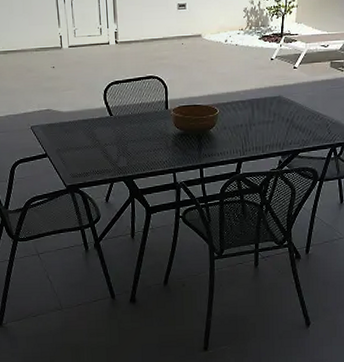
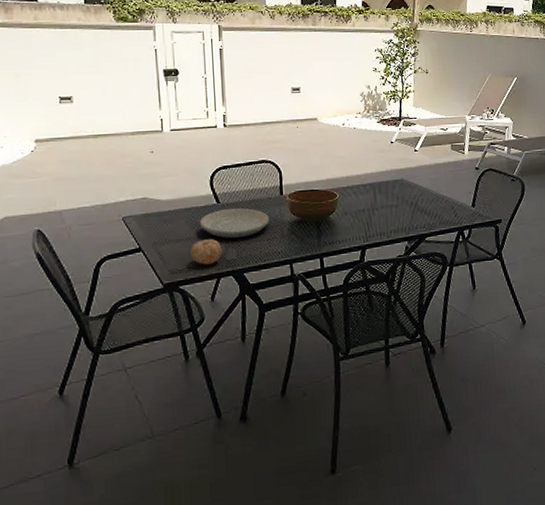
fruit: none [88,147,115,171] -> present [191,238,223,265]
plate: none [95,120,155,149] -> present [199,208,269,239]

